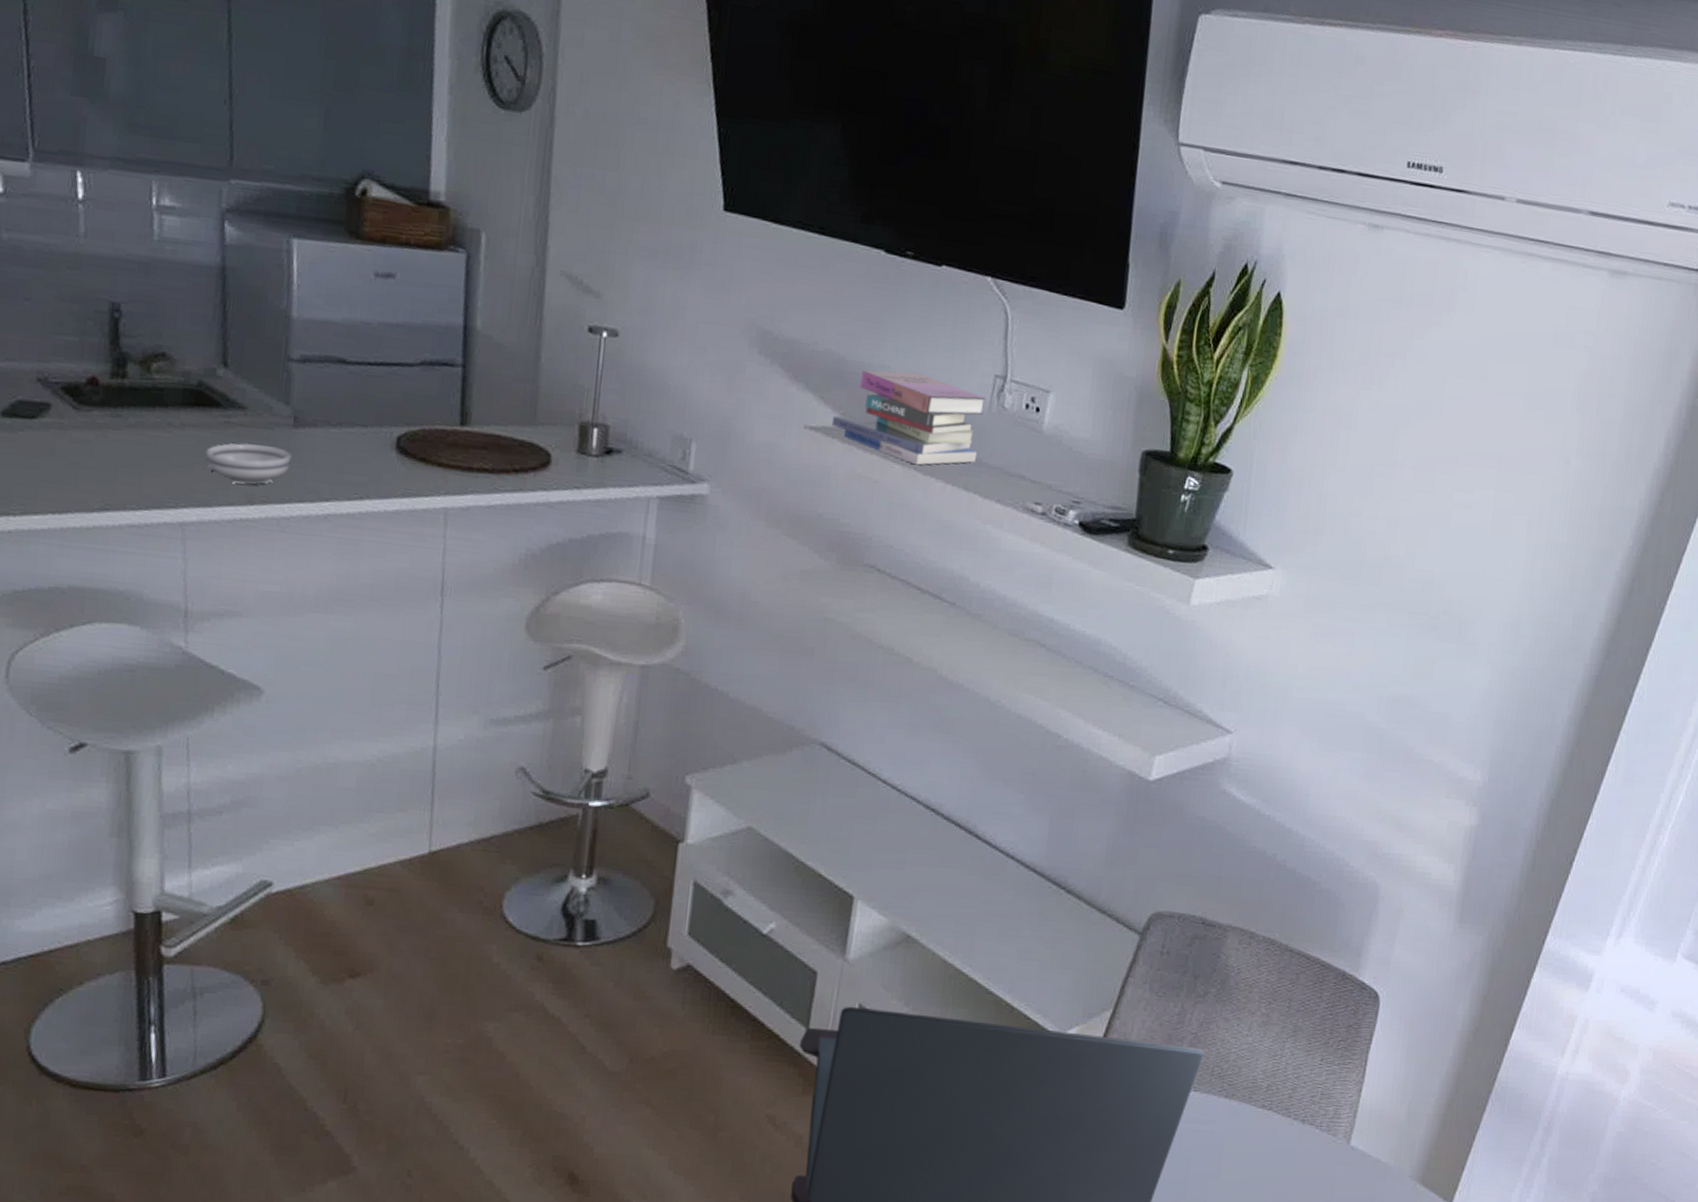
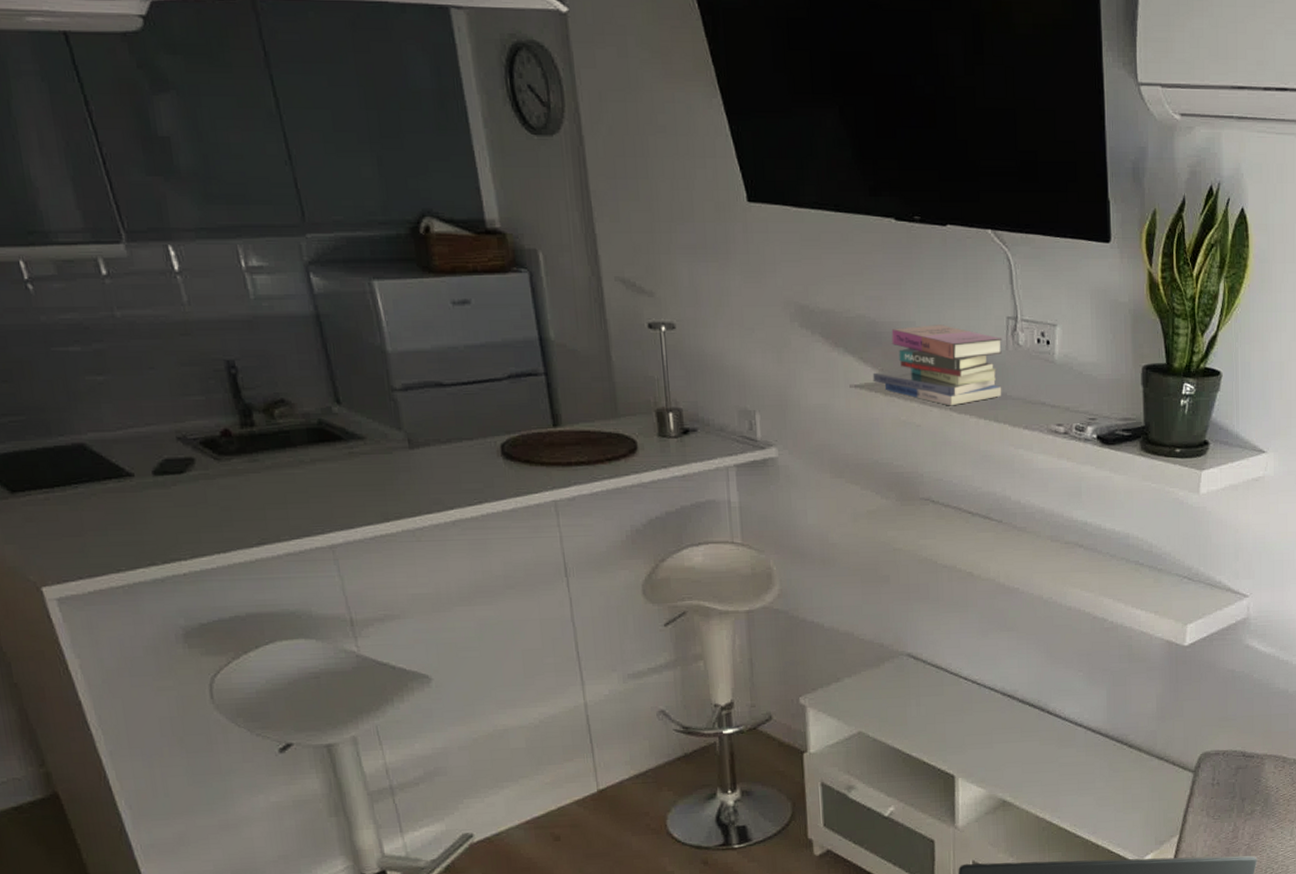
bowl: present [205,442,292,485] -> none [337,468,414,505]

